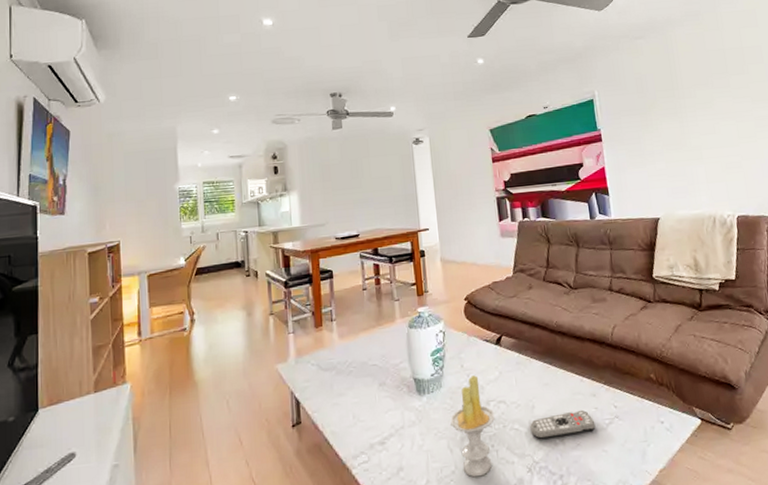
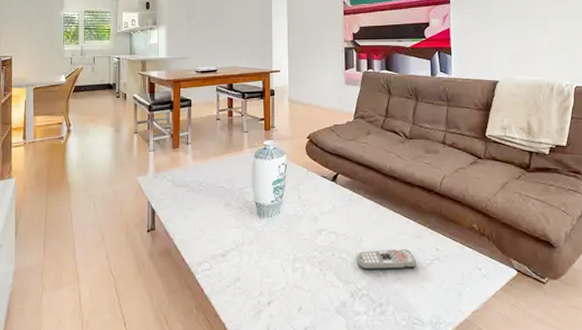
candle: present [450,375,496,477] -> none [285,206,326,295]

